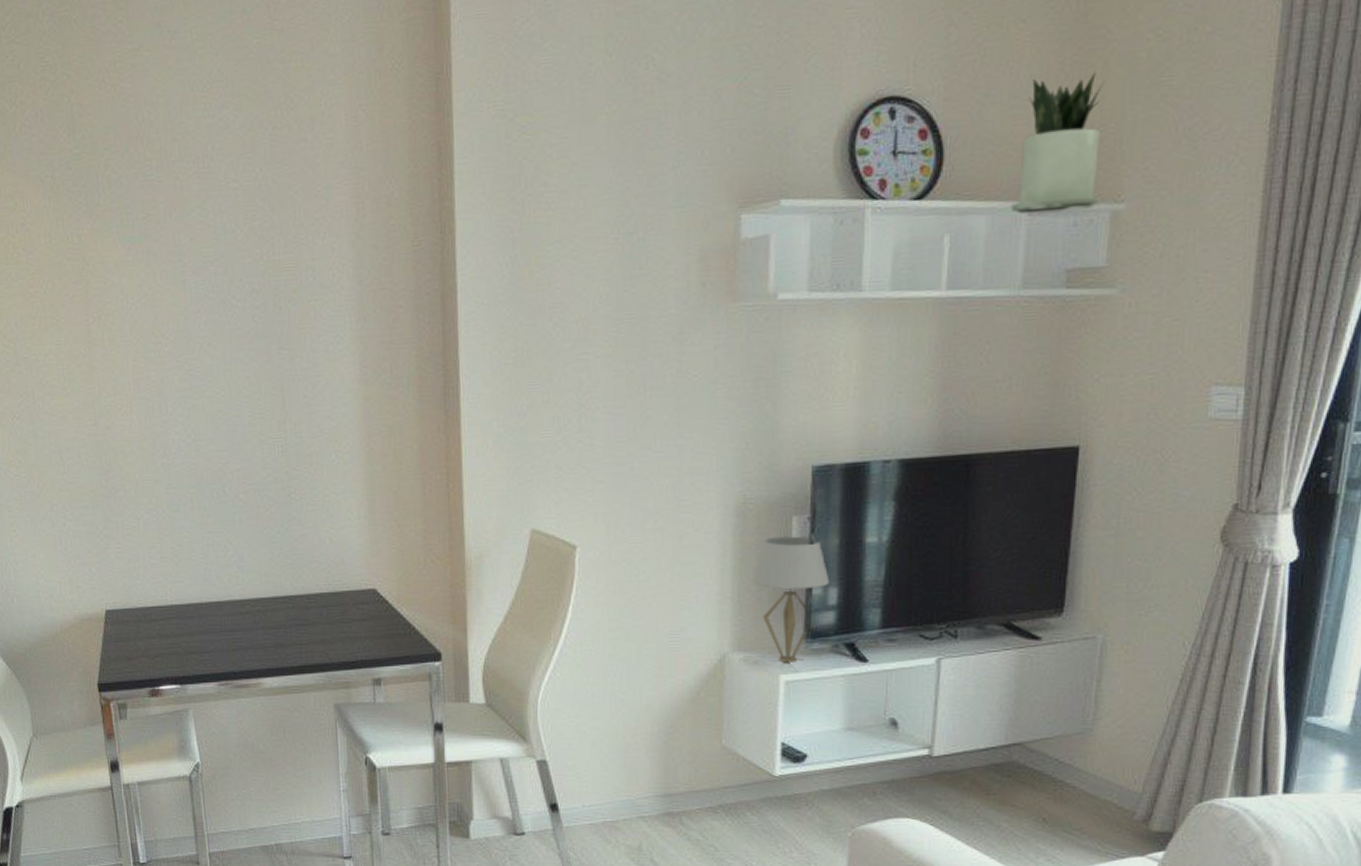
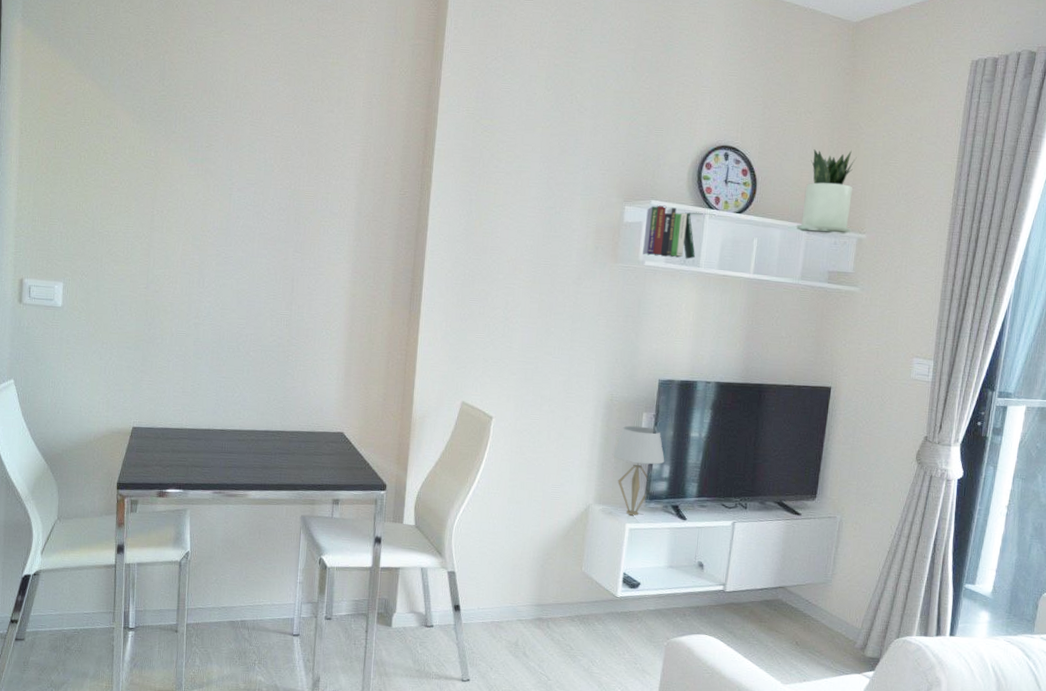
books: none [773,205,855,285] -> present [643,205,696,259]

